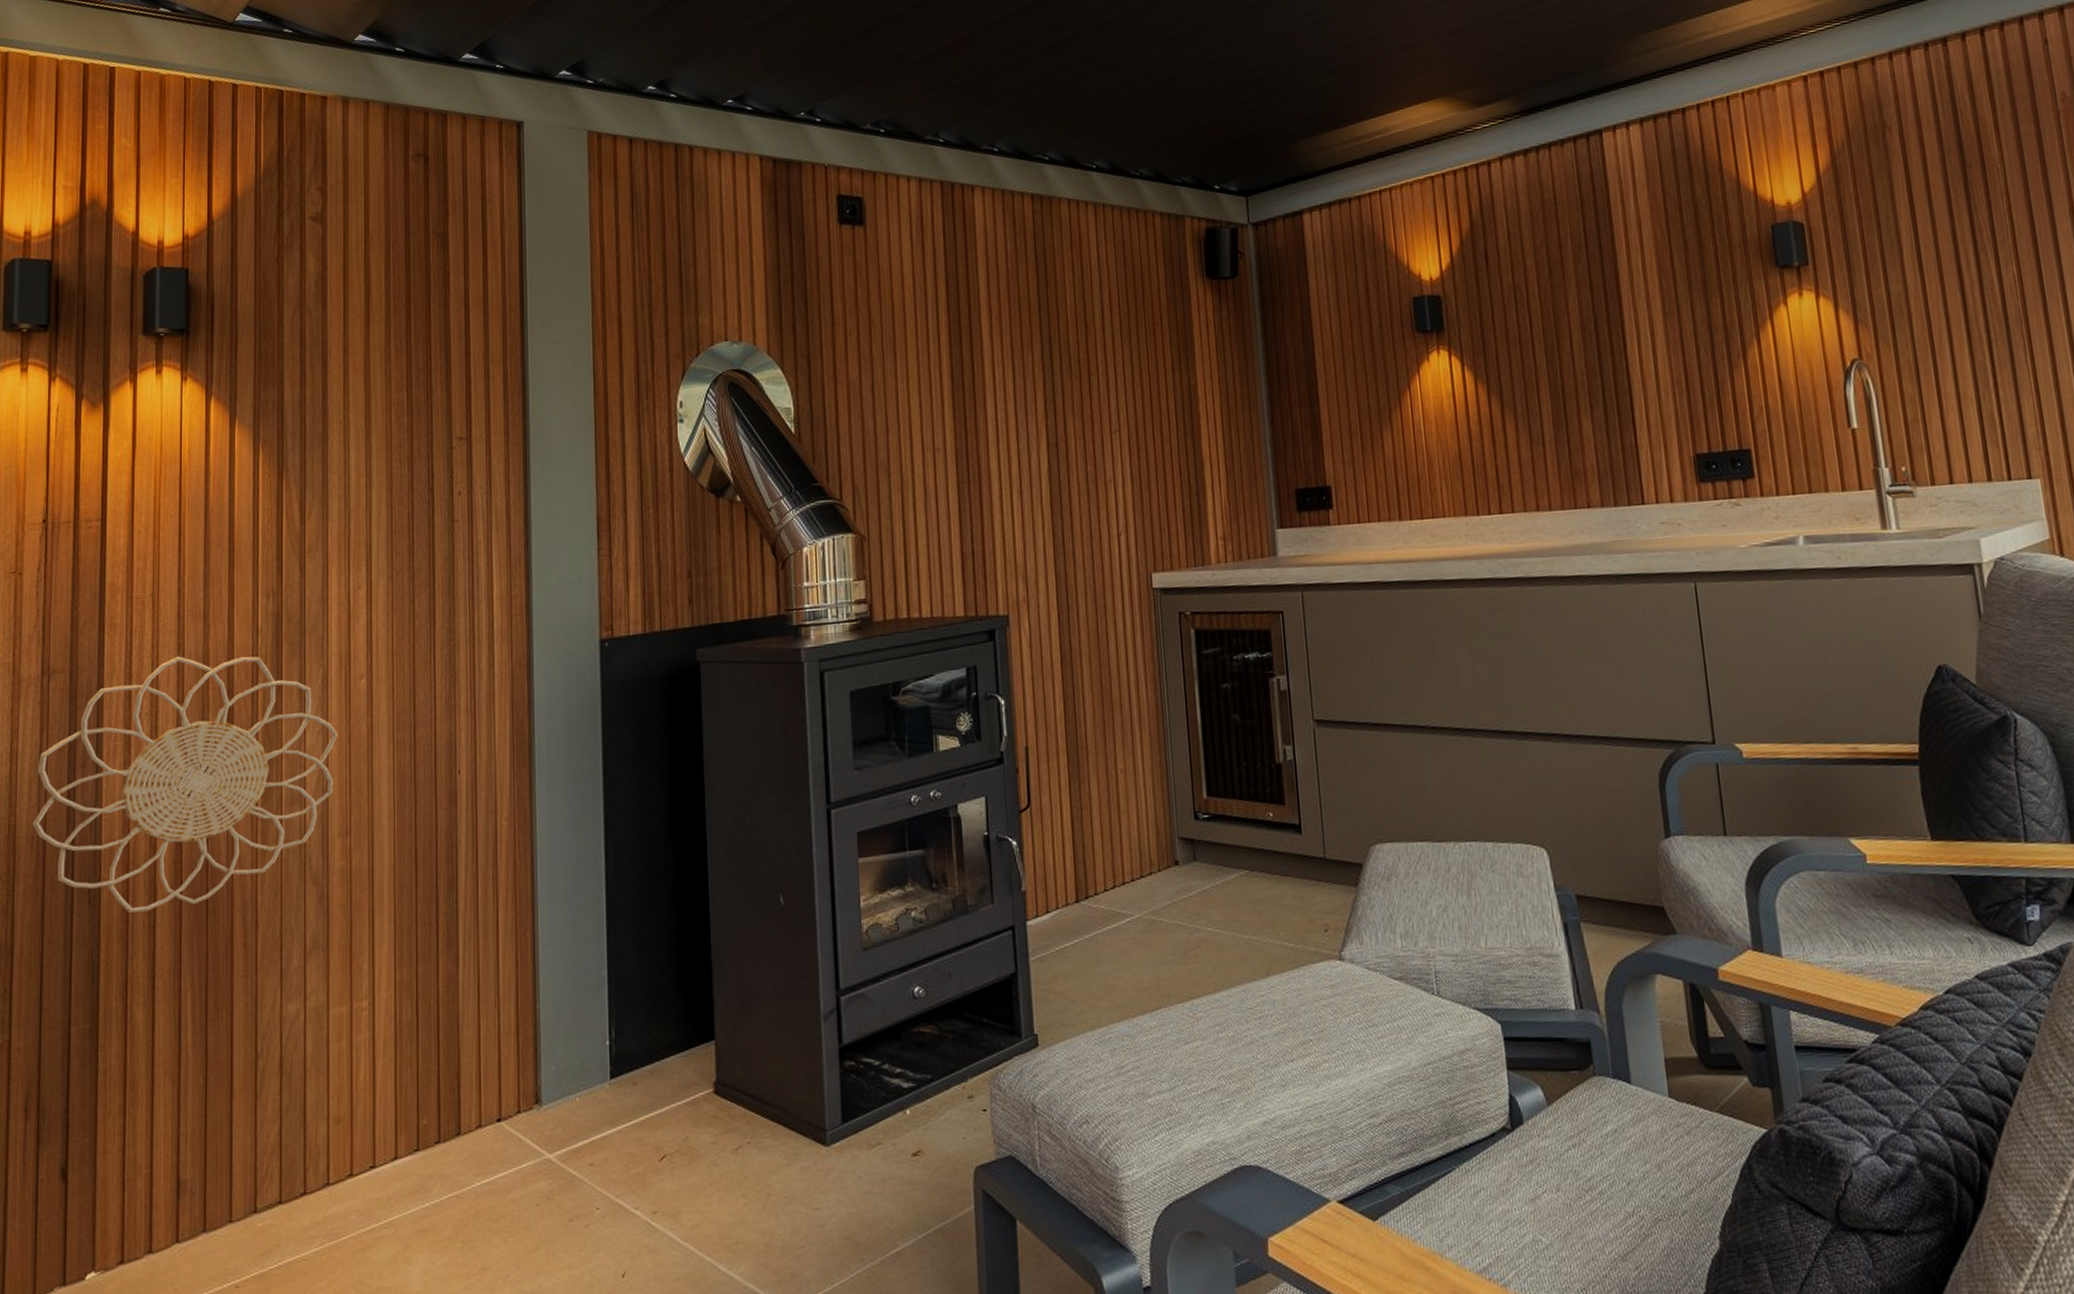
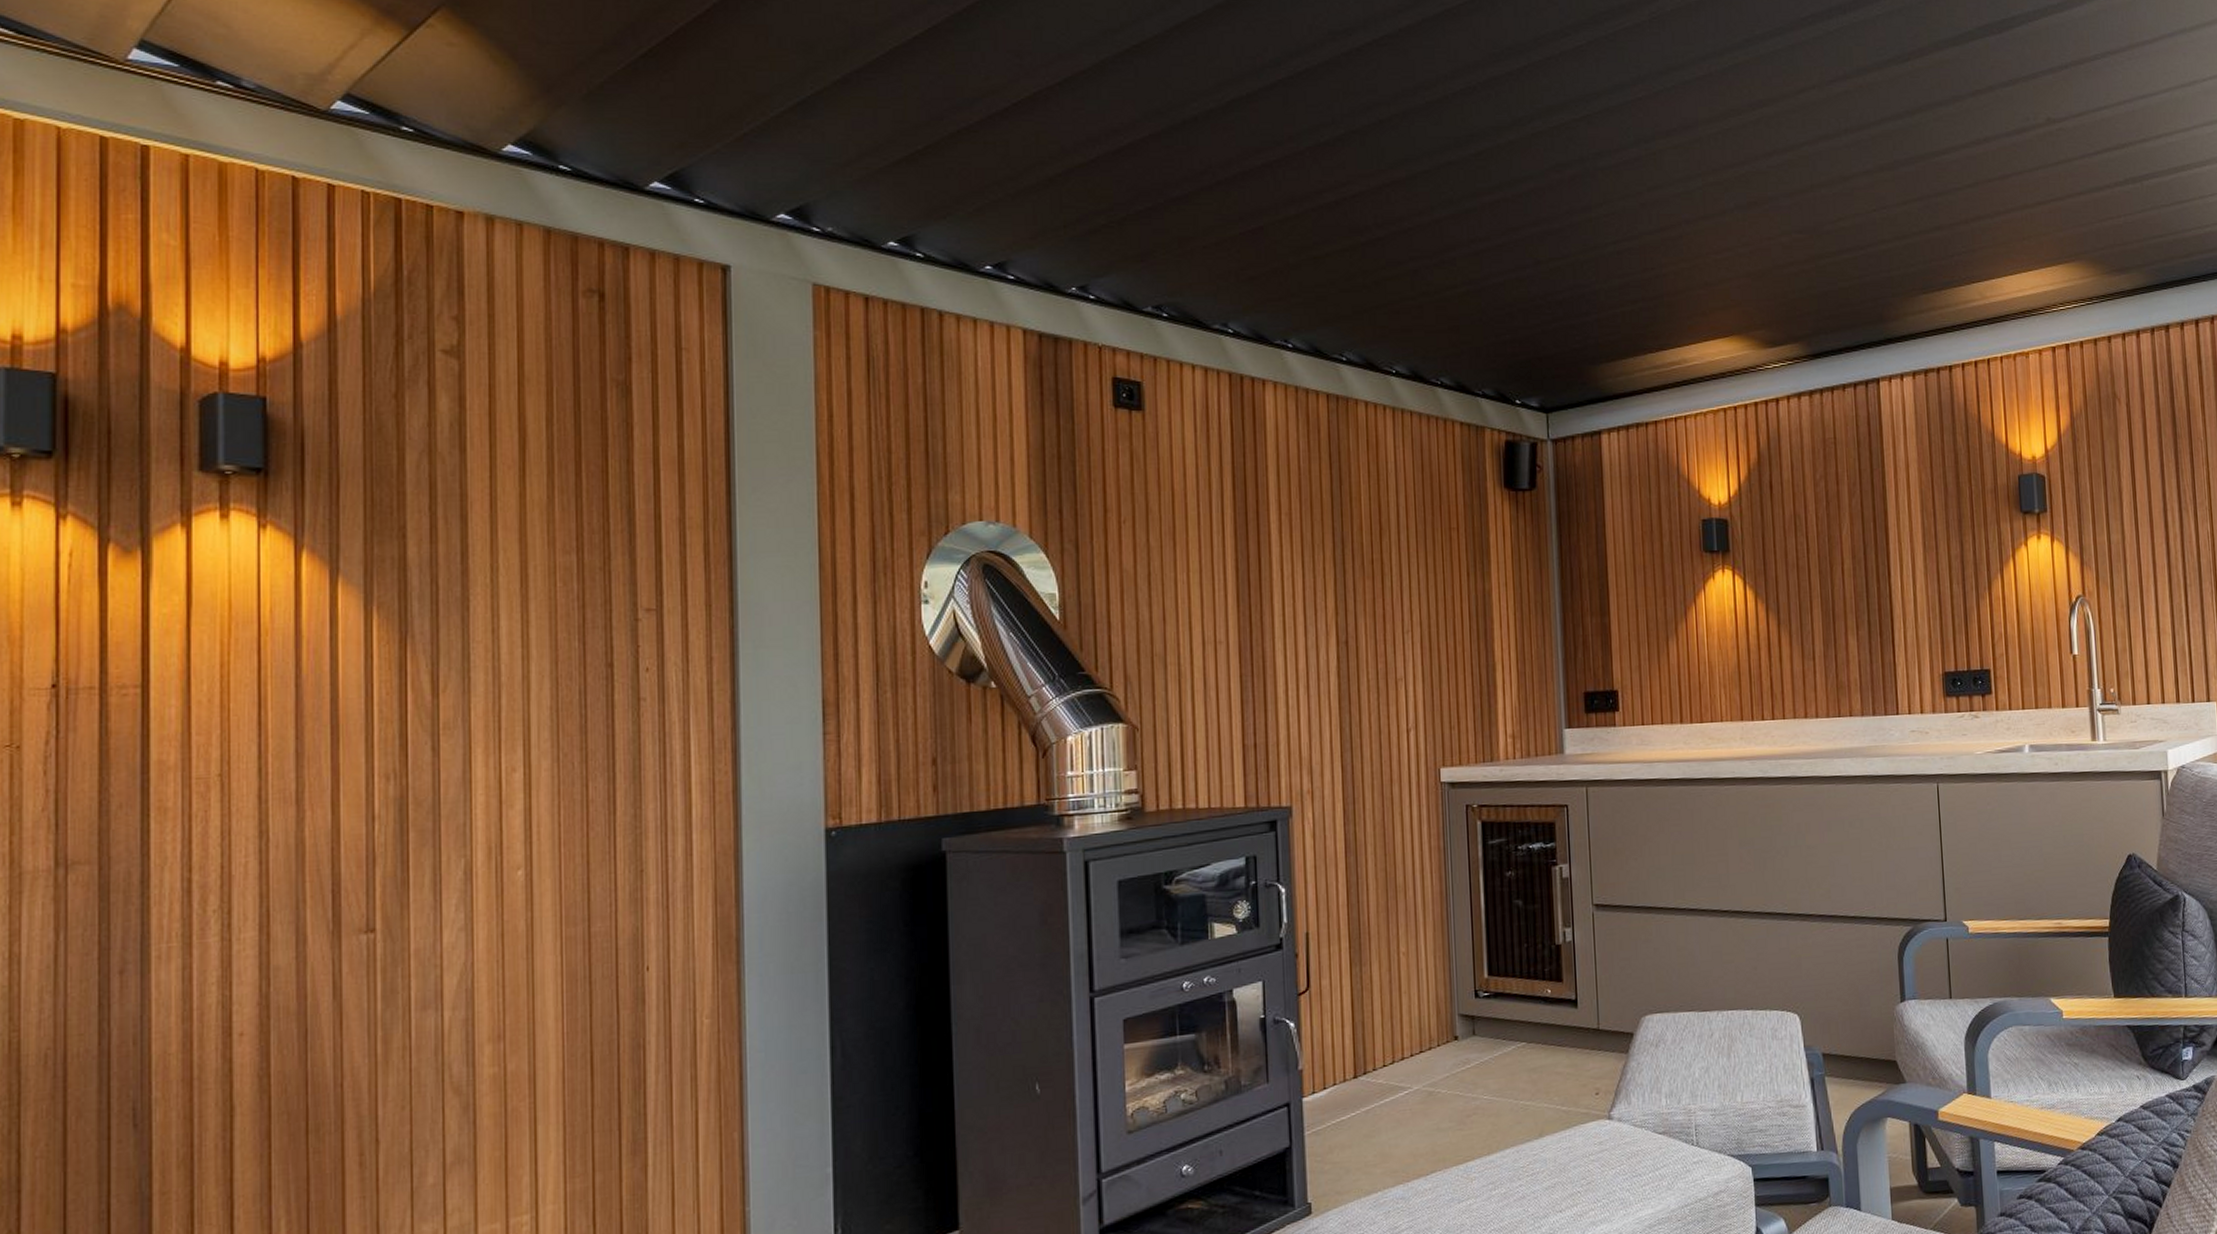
decorative wall piece: present [32,656,338,913] -> none [45,845,487,1136]

